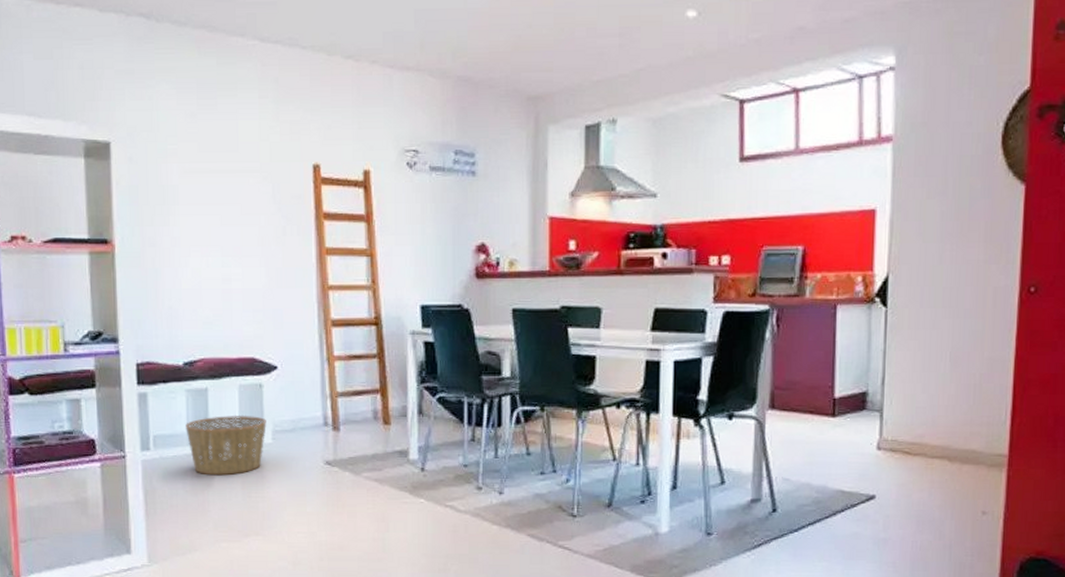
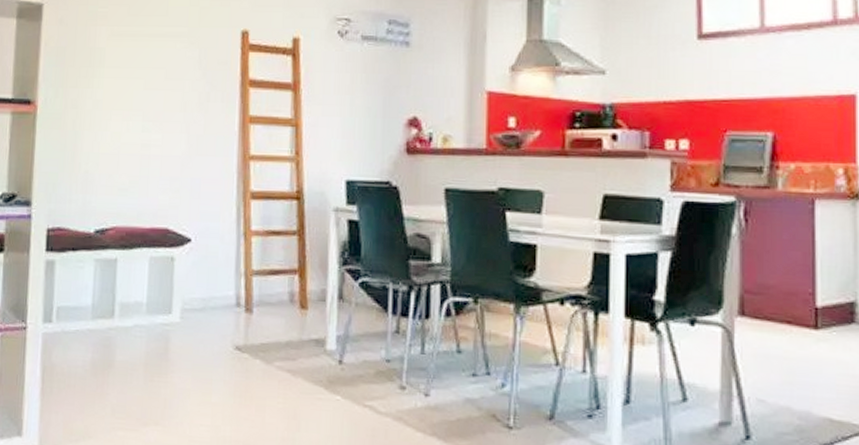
basket: present [185,414,266,476] -> none [91,289,176,355]

